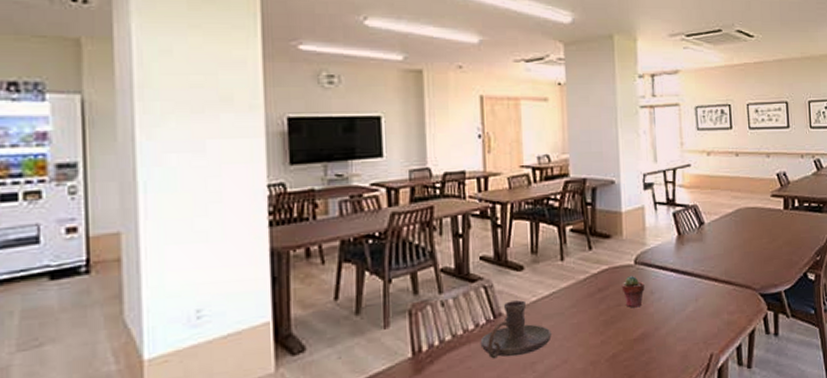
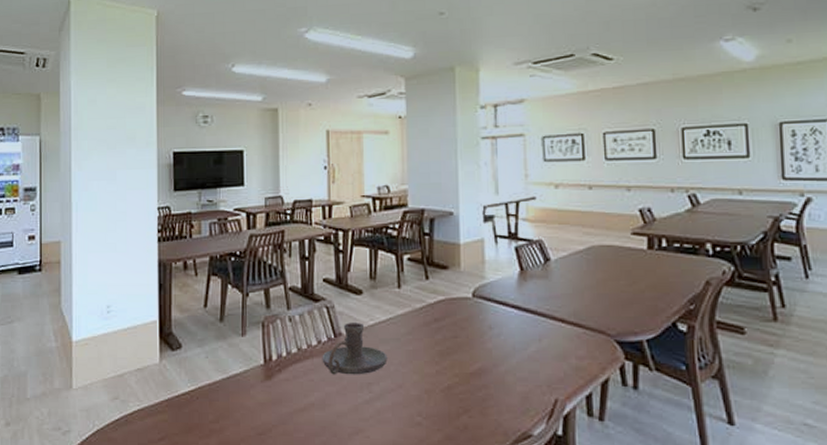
potted succulent: present [621,276,645,308] -> none [458,309,483,341]

